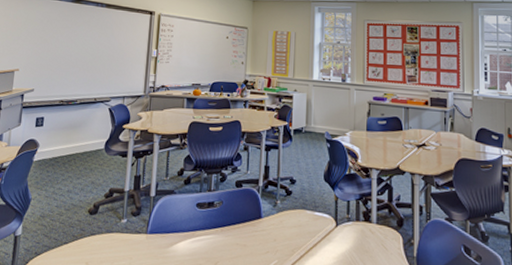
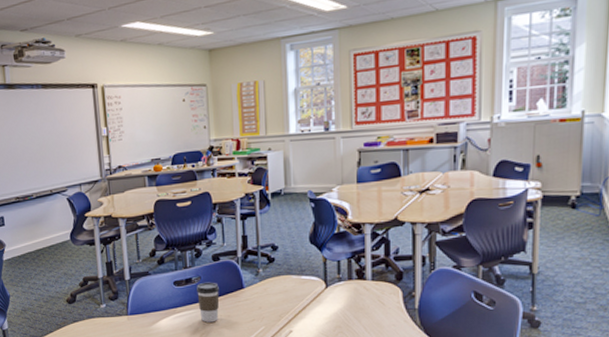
coffee cup: none [217,207,239,251] -> present [197,282,220,323]

